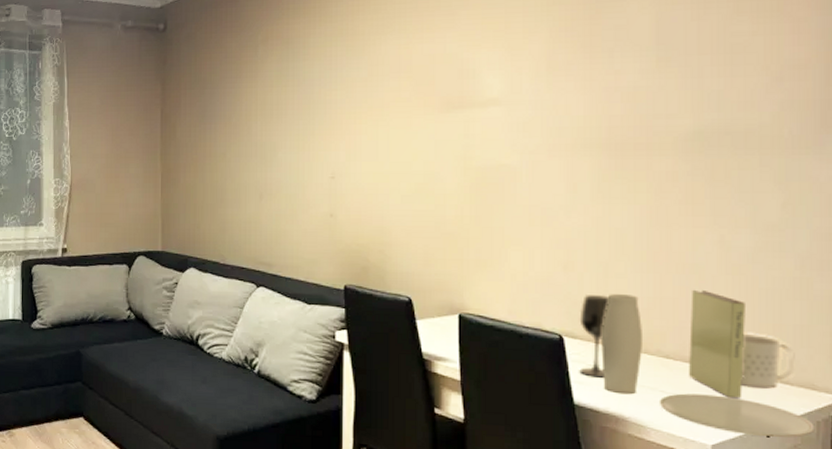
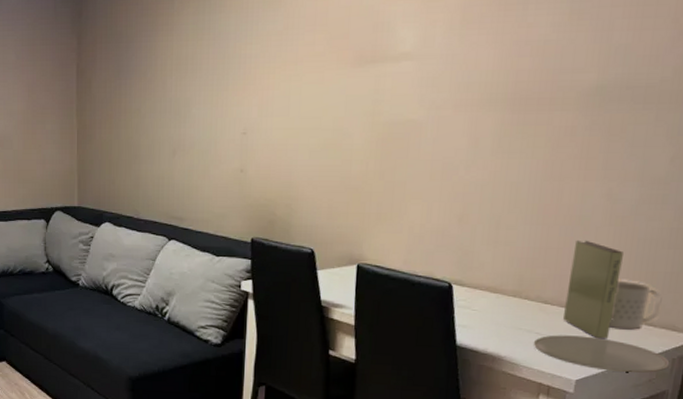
wine glass: present [579,295,610,378] -> none [464,246,499,322]
vase: present [601,294,644,395] -> none [484,245,526,337]

